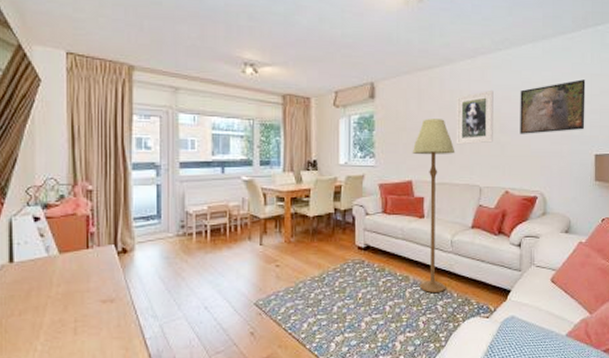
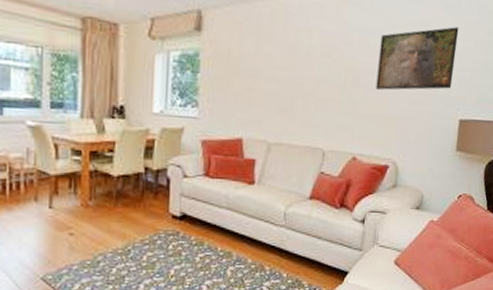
floor lamp: present [412,119,455,293] -> none [244,62,297,272]
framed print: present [456,91,494,145] -> none [298,32,349,98]

